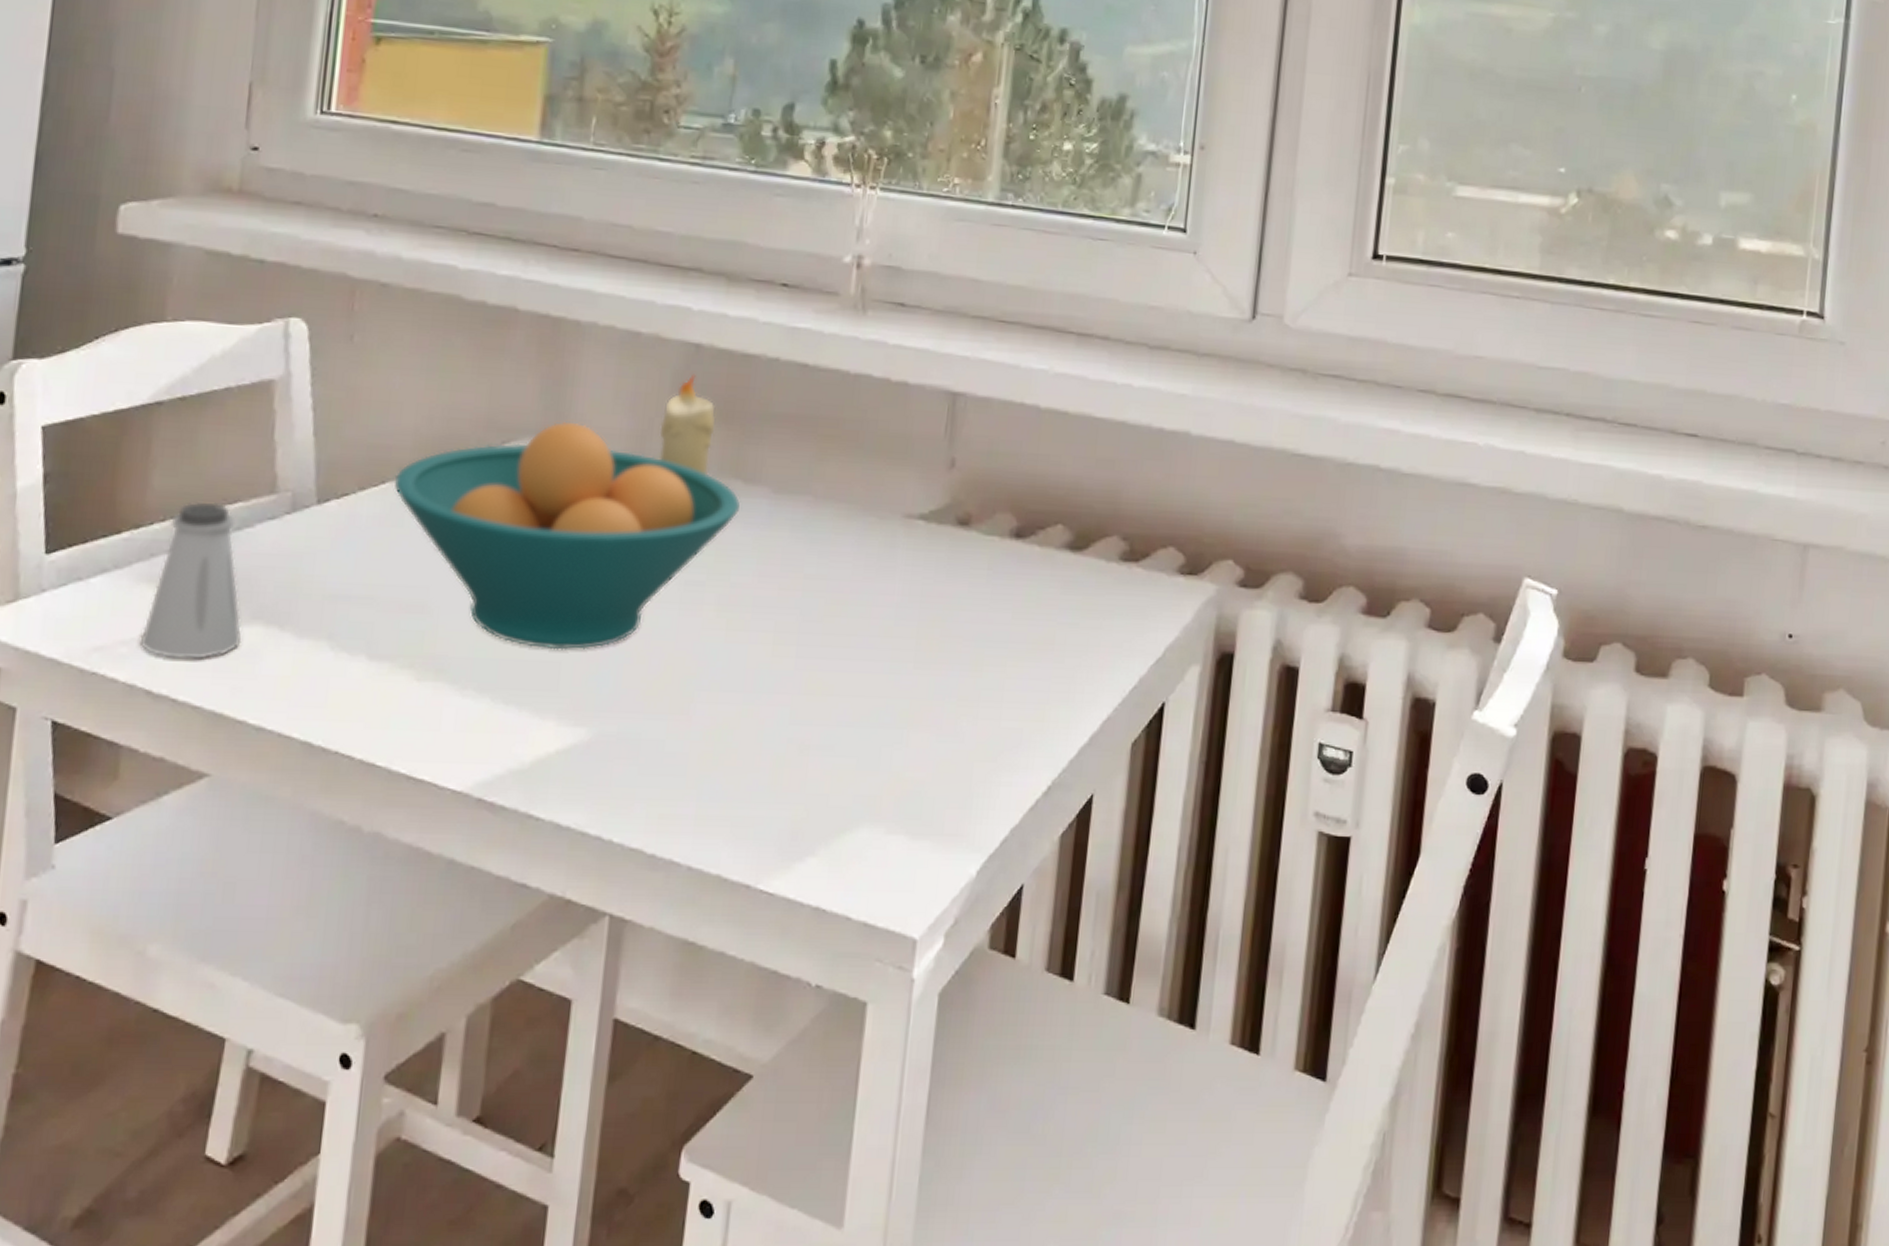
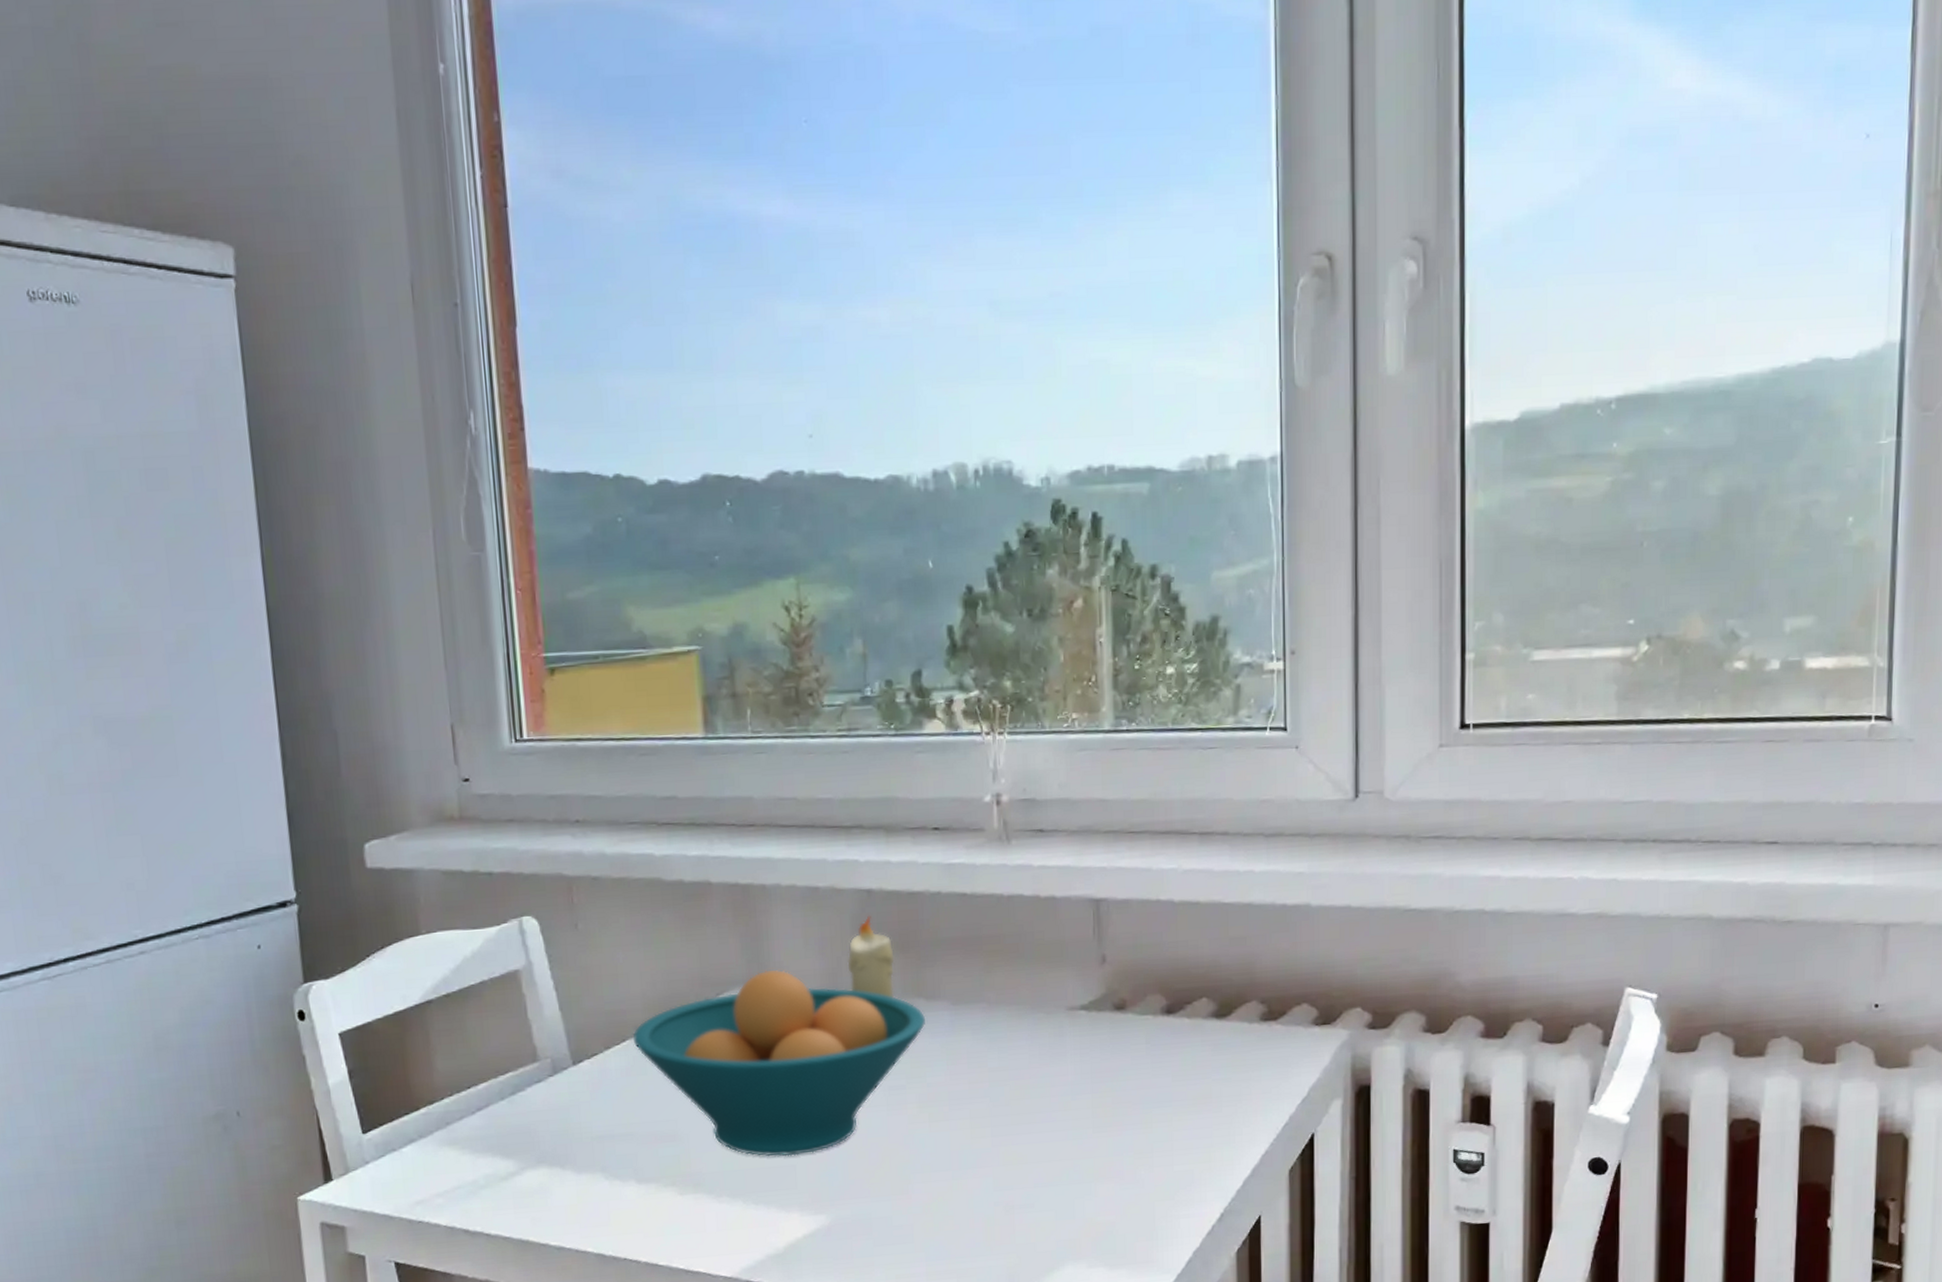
saltshaker: present [139,502,242,659] -> none [451,1075,533,1203]

